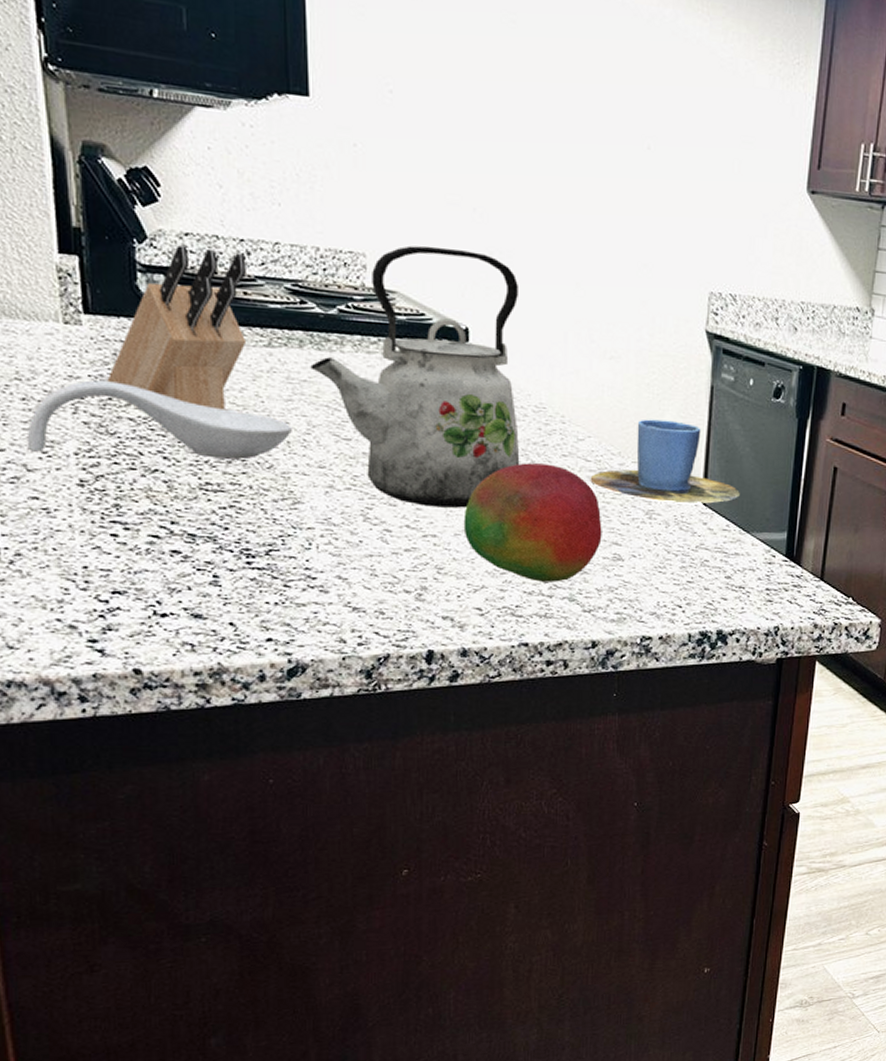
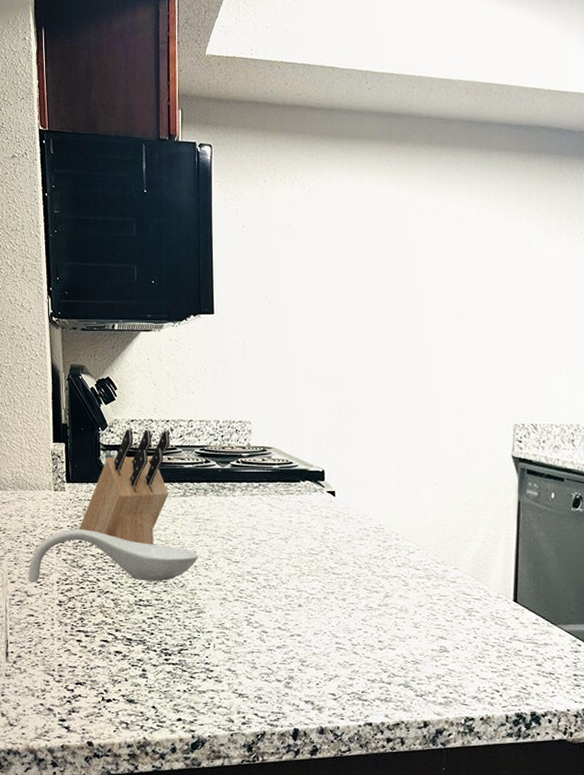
kettle: present [310,245,520,508] -> none [212,411,364,612]
fruit: present [463,463,602,582] -> none [321,573,430,671]
cup: present [590,419,740,504] -> none [419,532,547,602]

